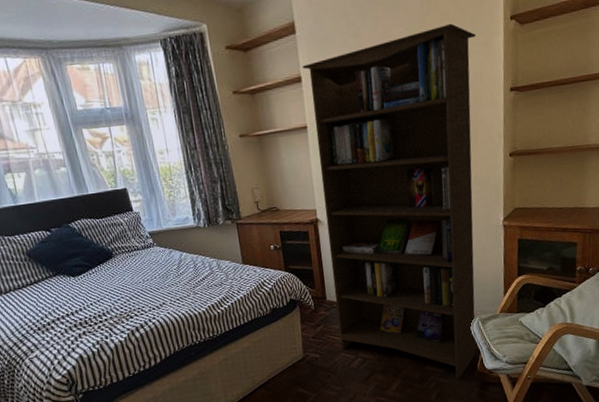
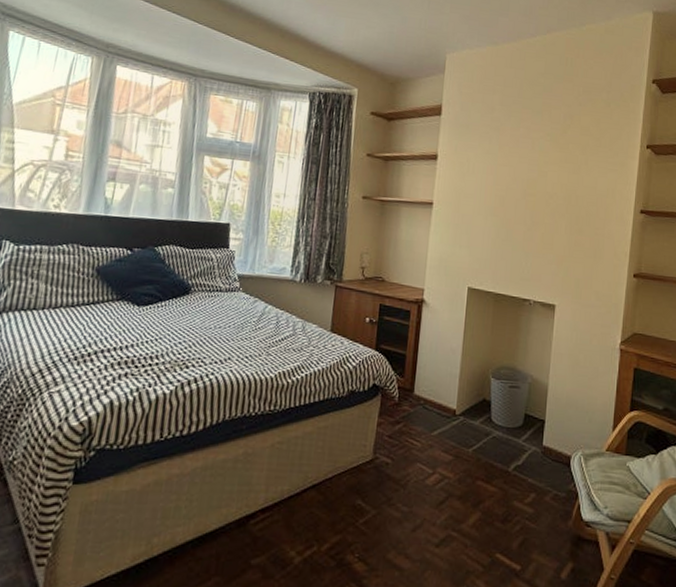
bookcase: present [302,23,476,379] -> none [418,139,612,527]

